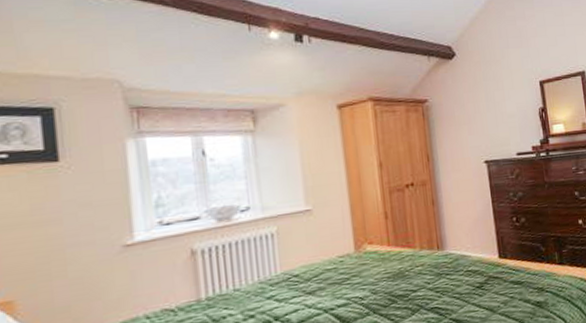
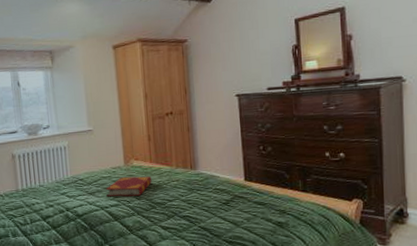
hardback book: none [331,263,391,295] -> present [106,176,152,197]

